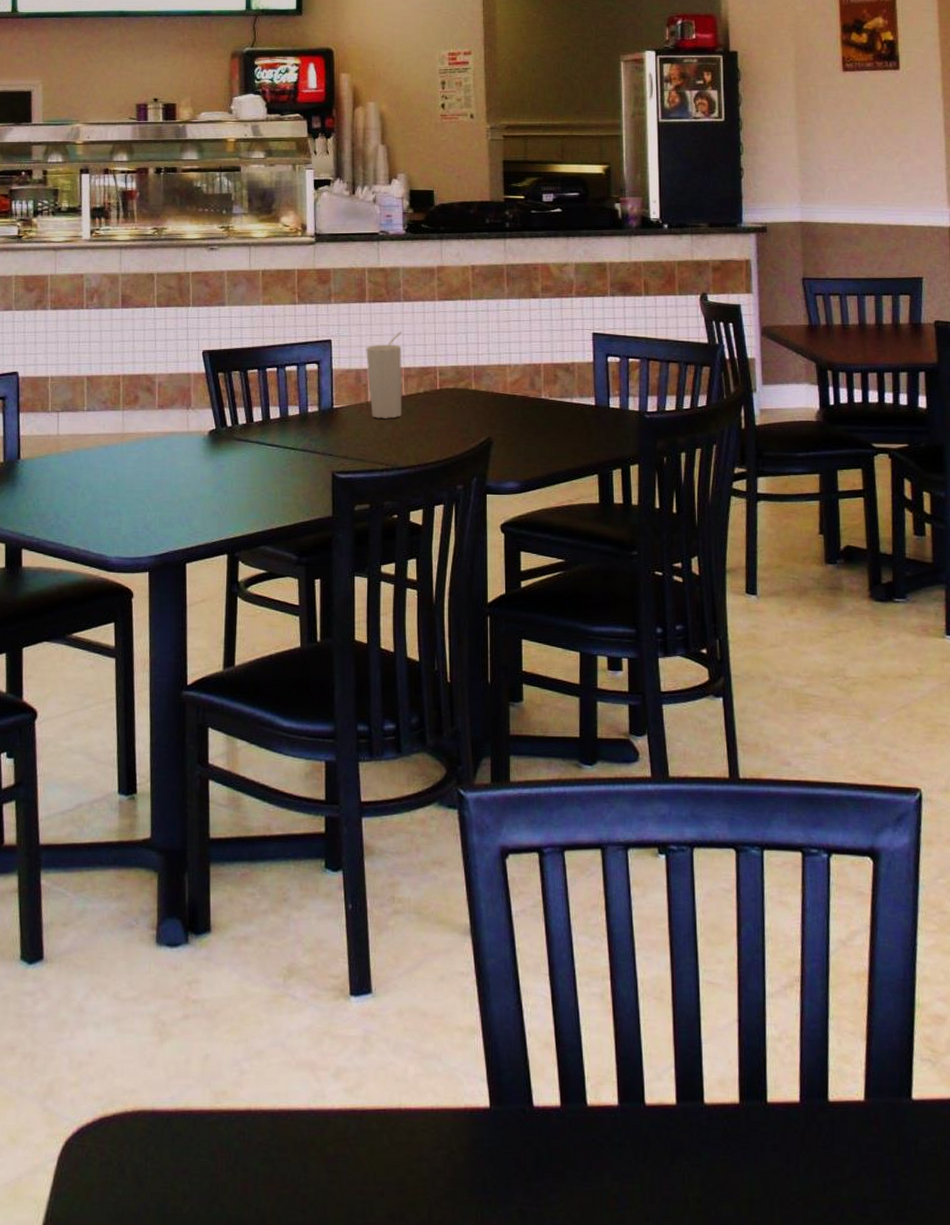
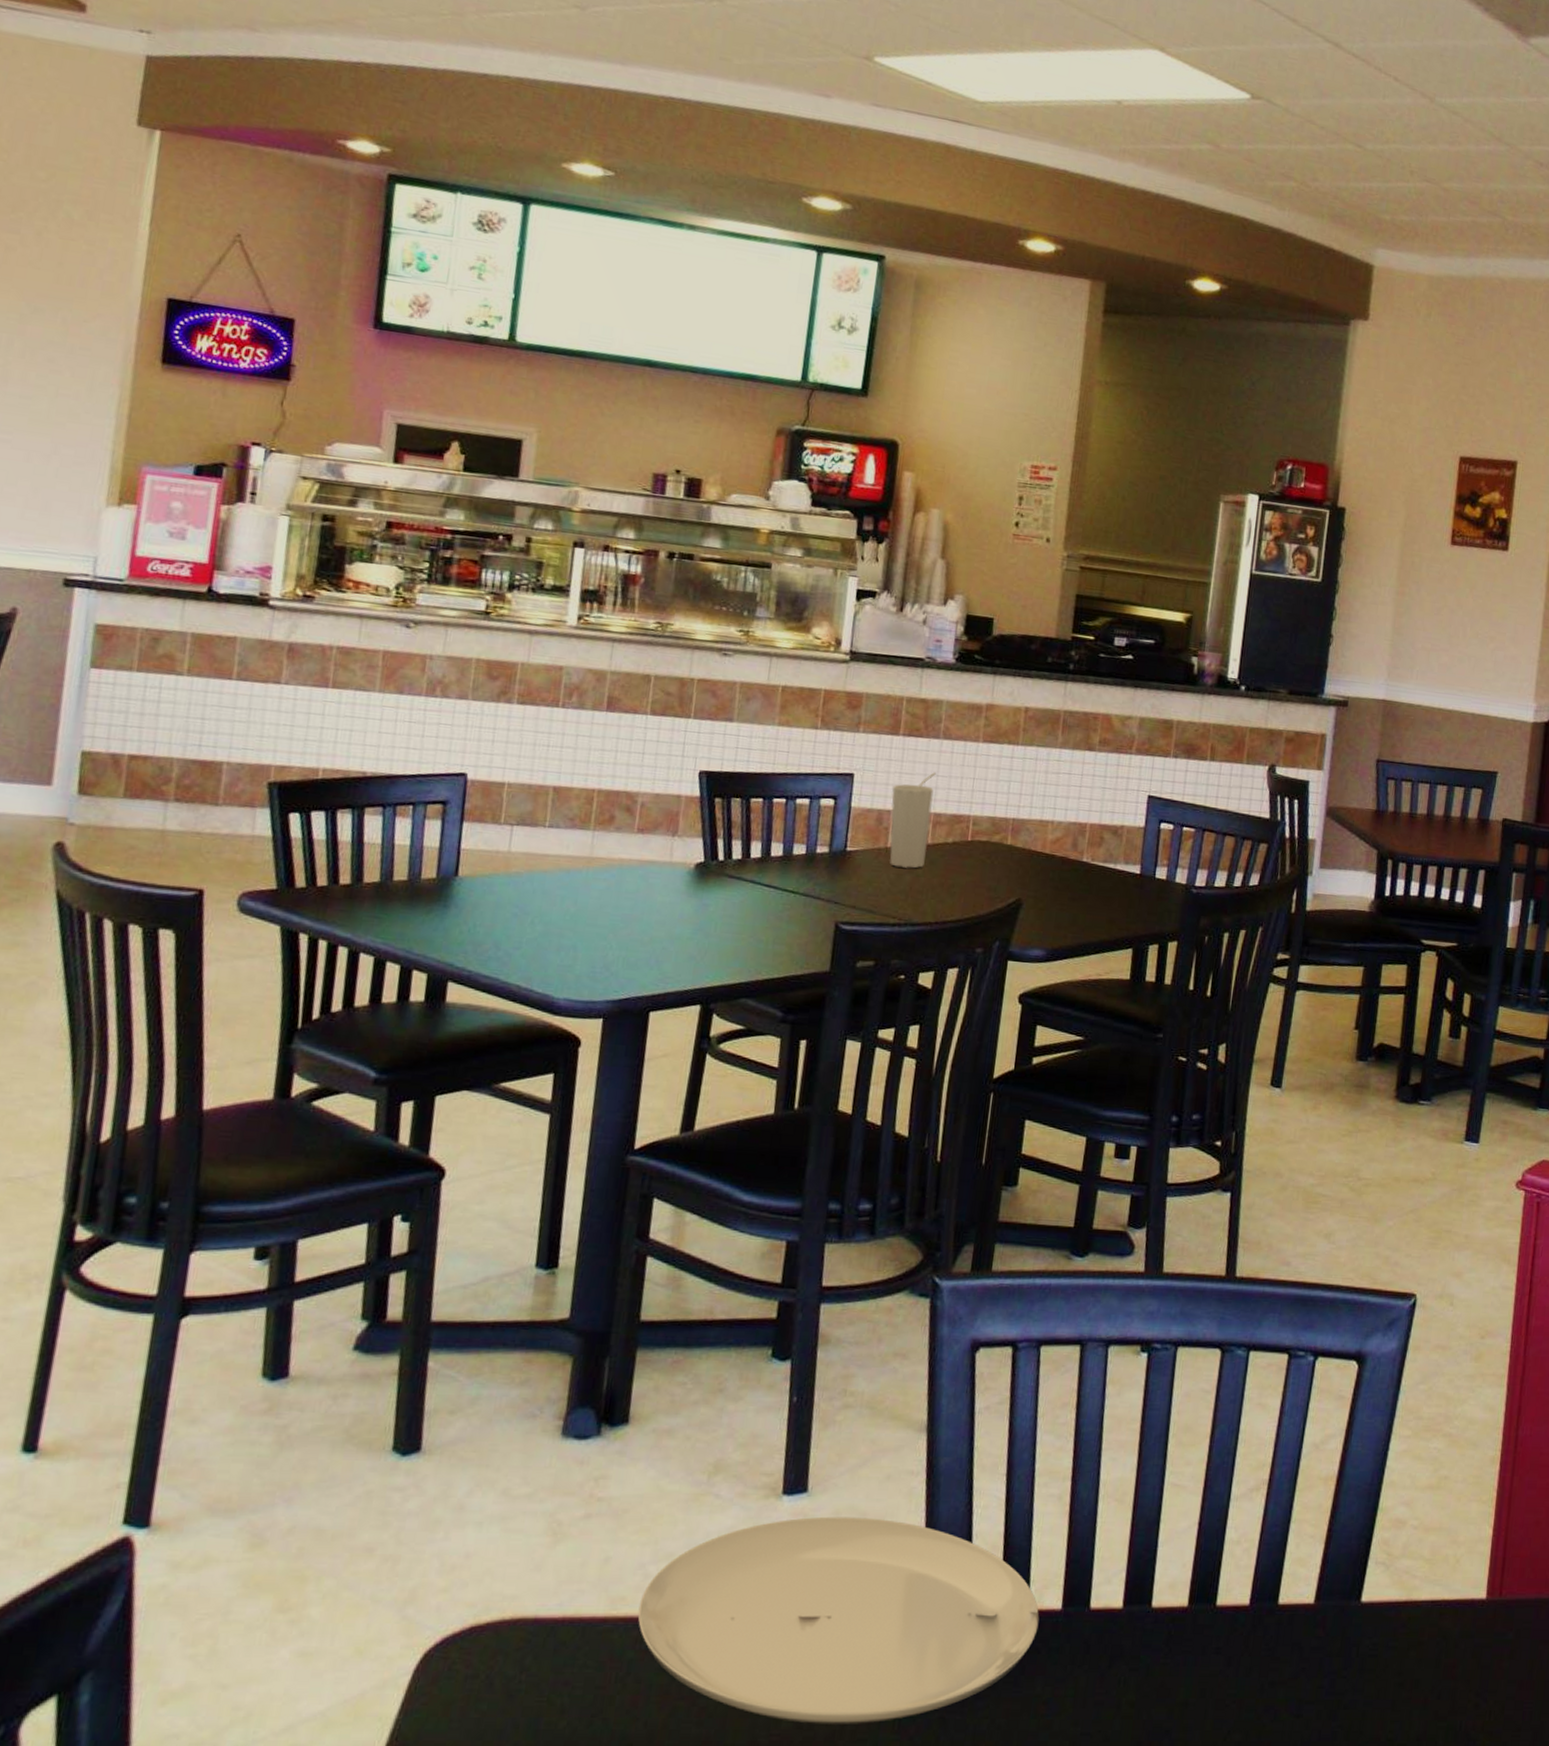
plate: none [238,1016,599,1215] -> present [637,1516,1040,1724]

